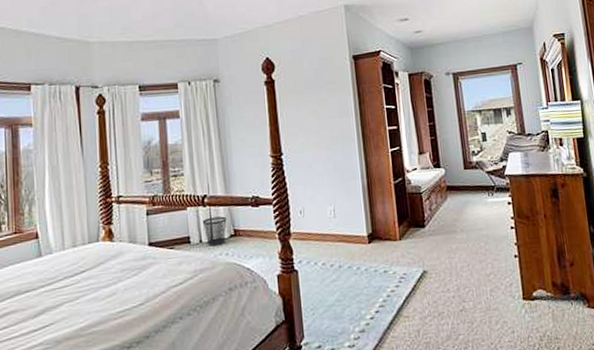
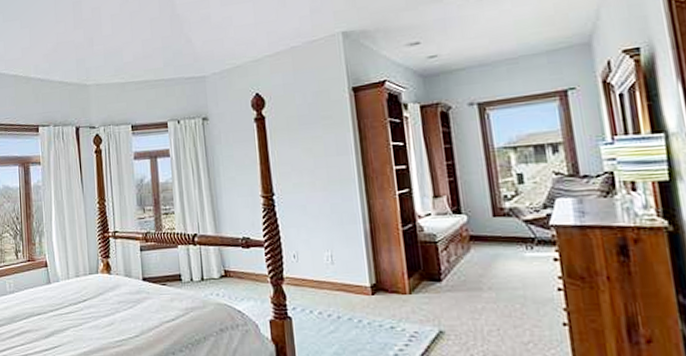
wastebasket: present [202,216,227,247] -> none [193,256,217,286]

